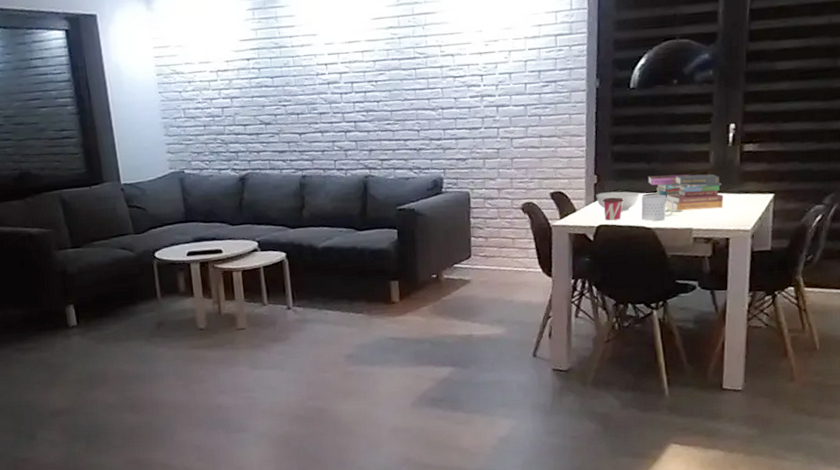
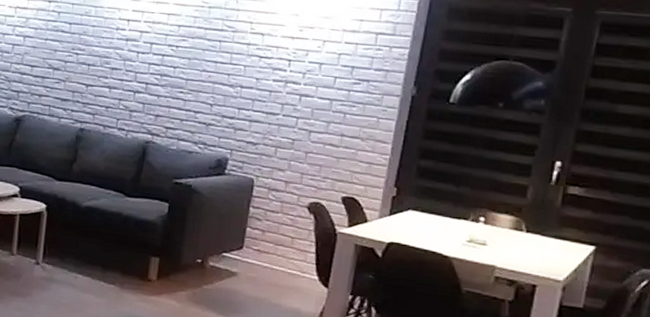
bowl: present [596,191,639,212] -> none [392,207,441,233]
cup: present [602,197,624,221] -> none [397,214,423,241]
mug: present [641,194,674,222] -> none [438,220,479,251]
books: present [642,174,690,204] -> none [444,199,502,234]
books: present [665,173,724,211] -> none [468,205,538,251]

